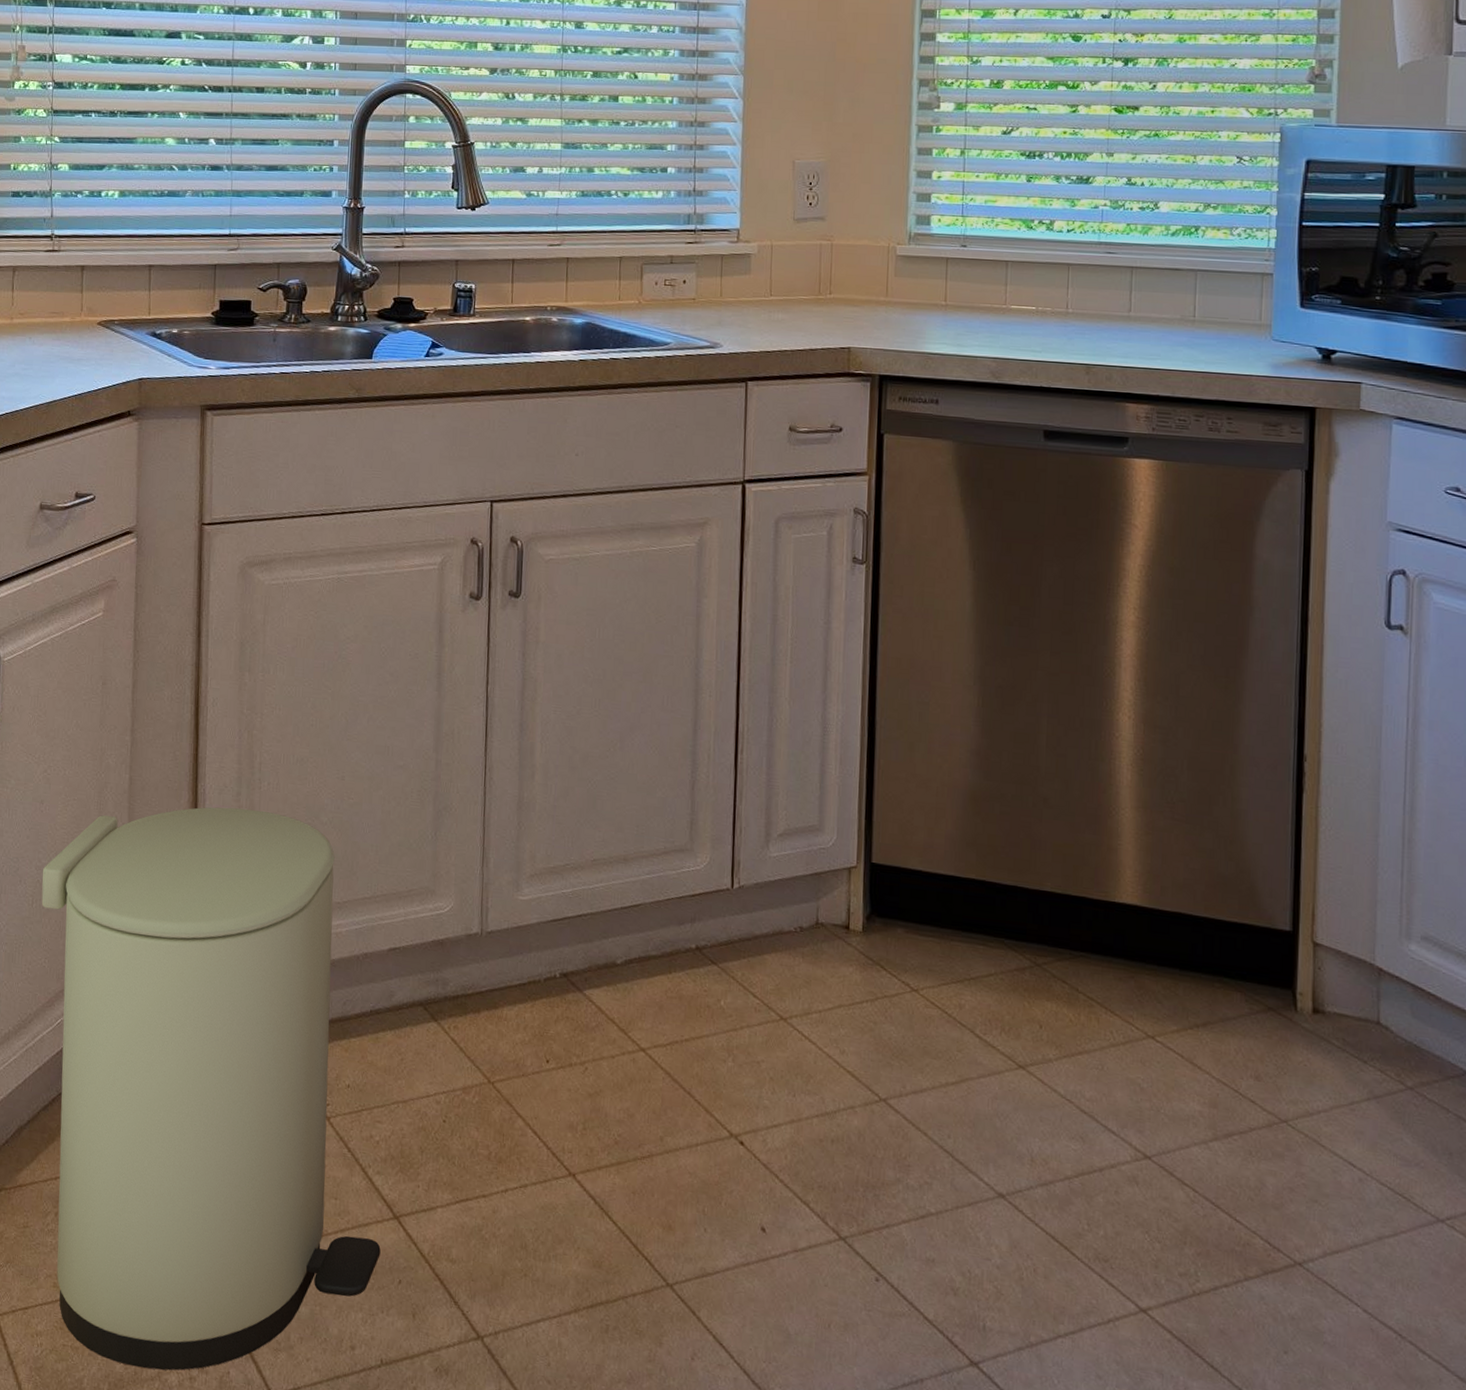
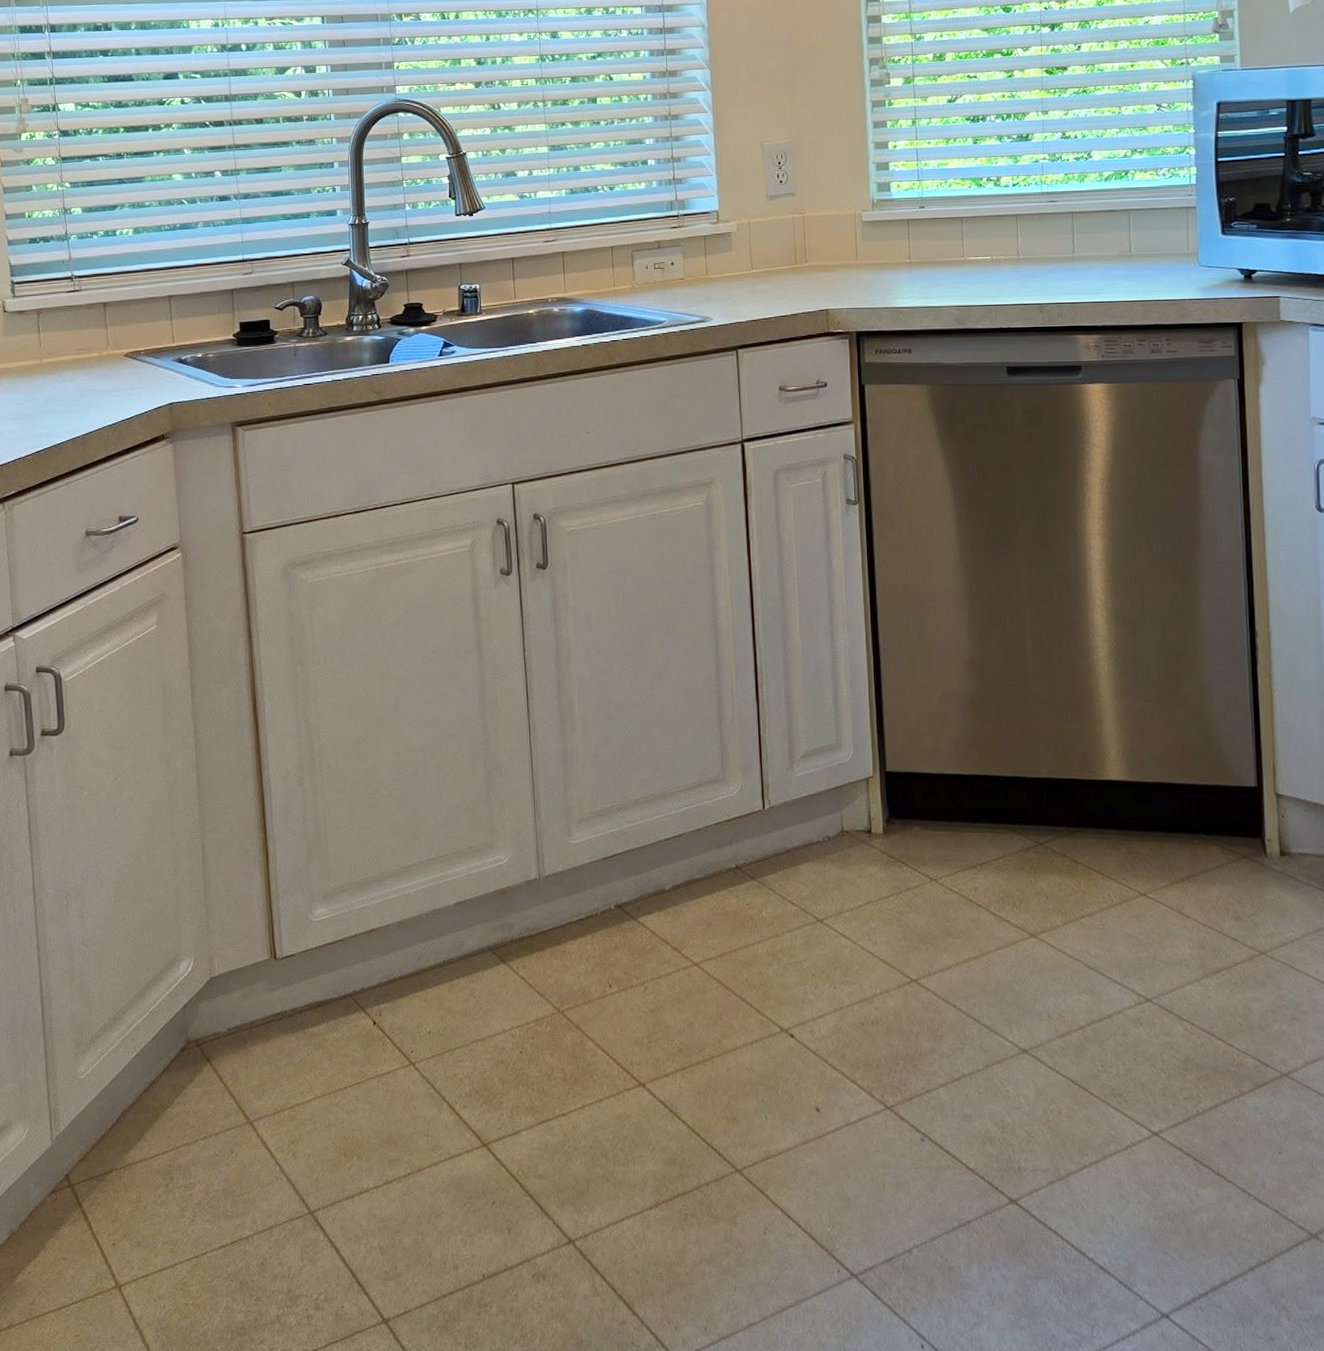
pedal bin: present [41,807,381,1371] -> none [122,791,473,1314]

